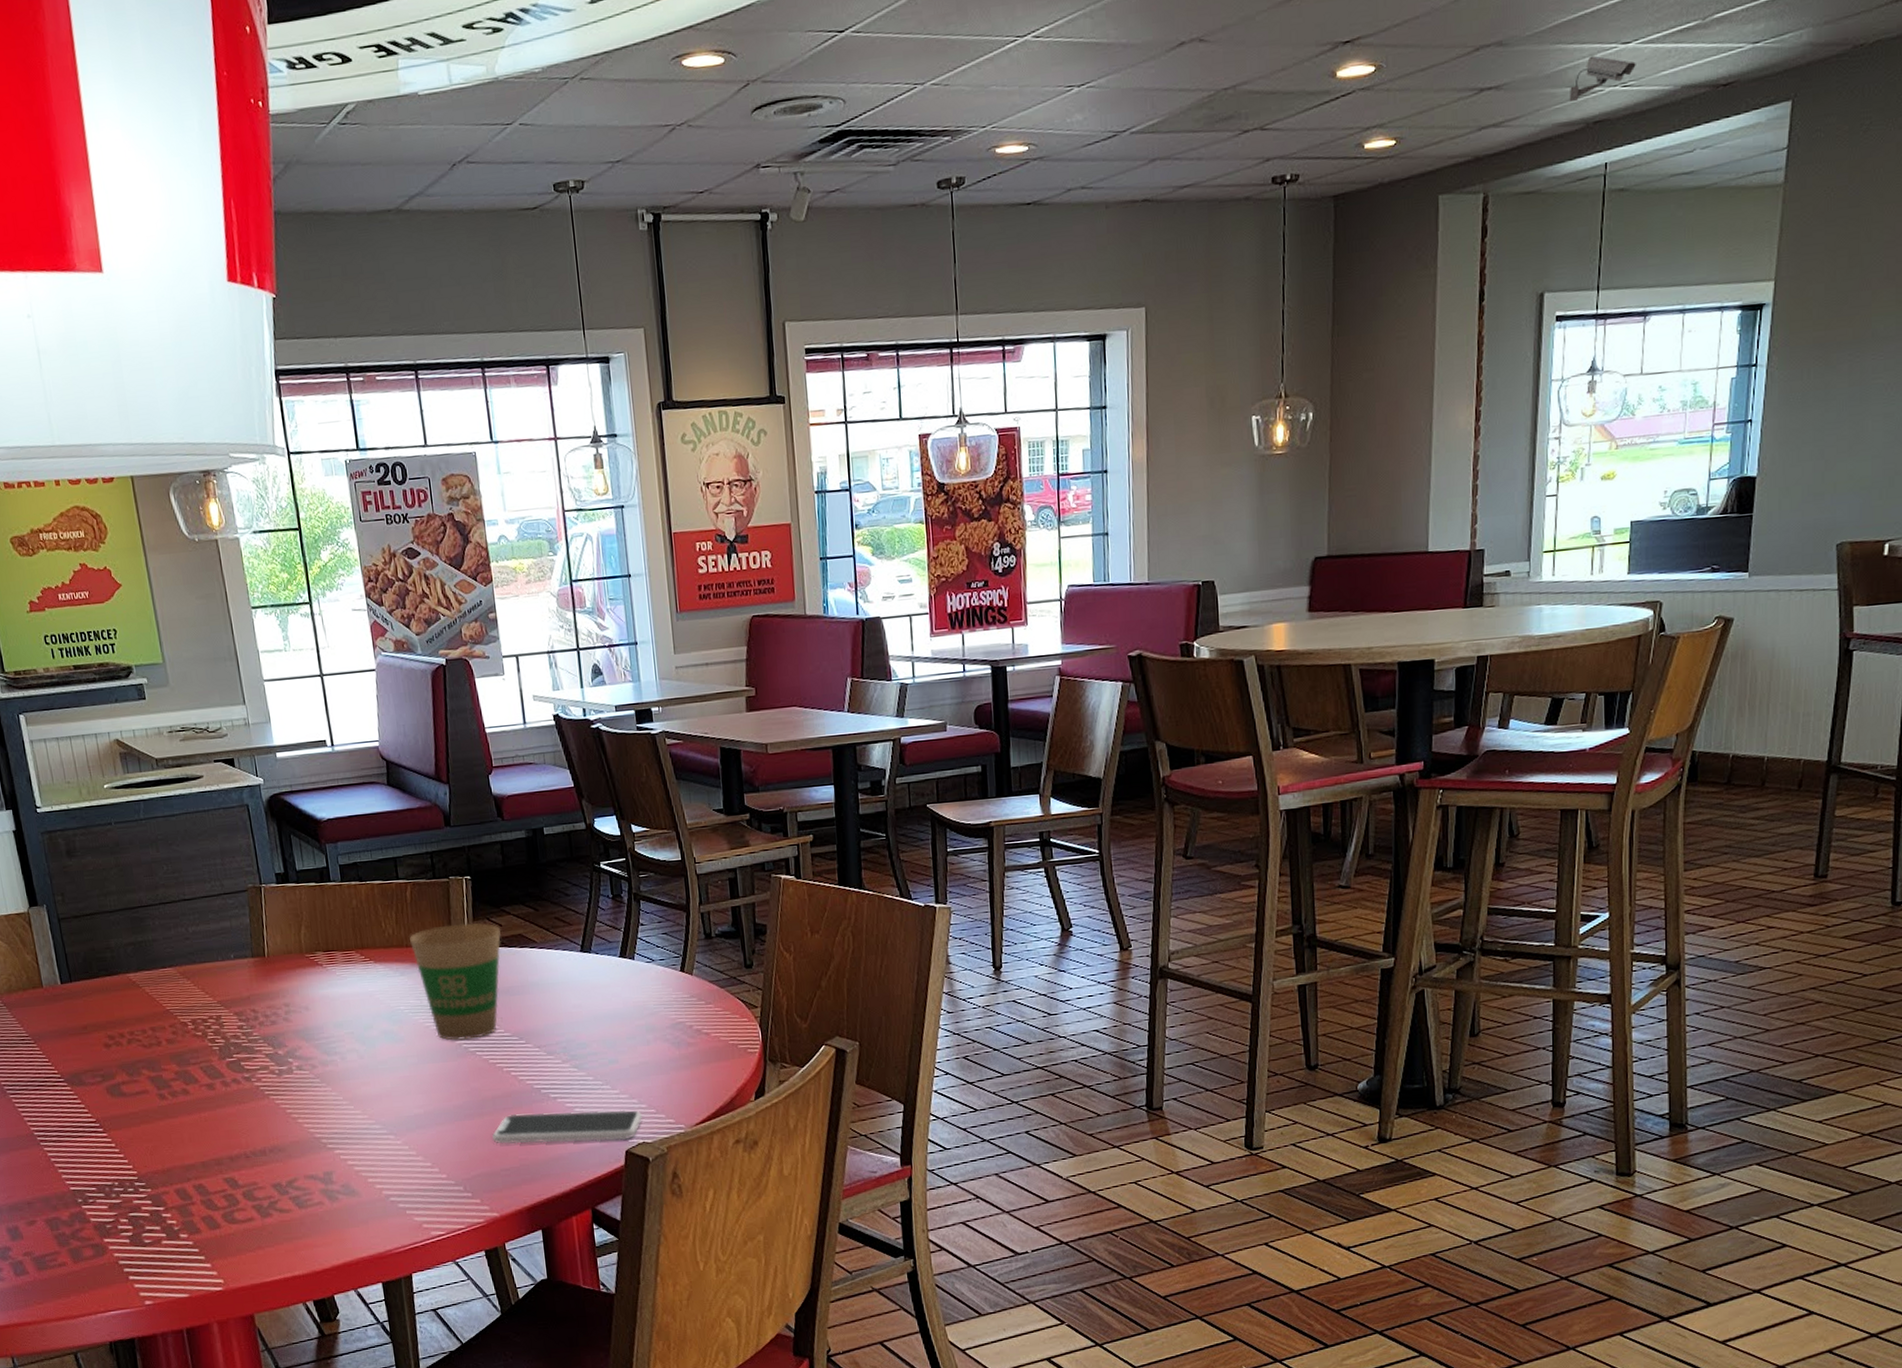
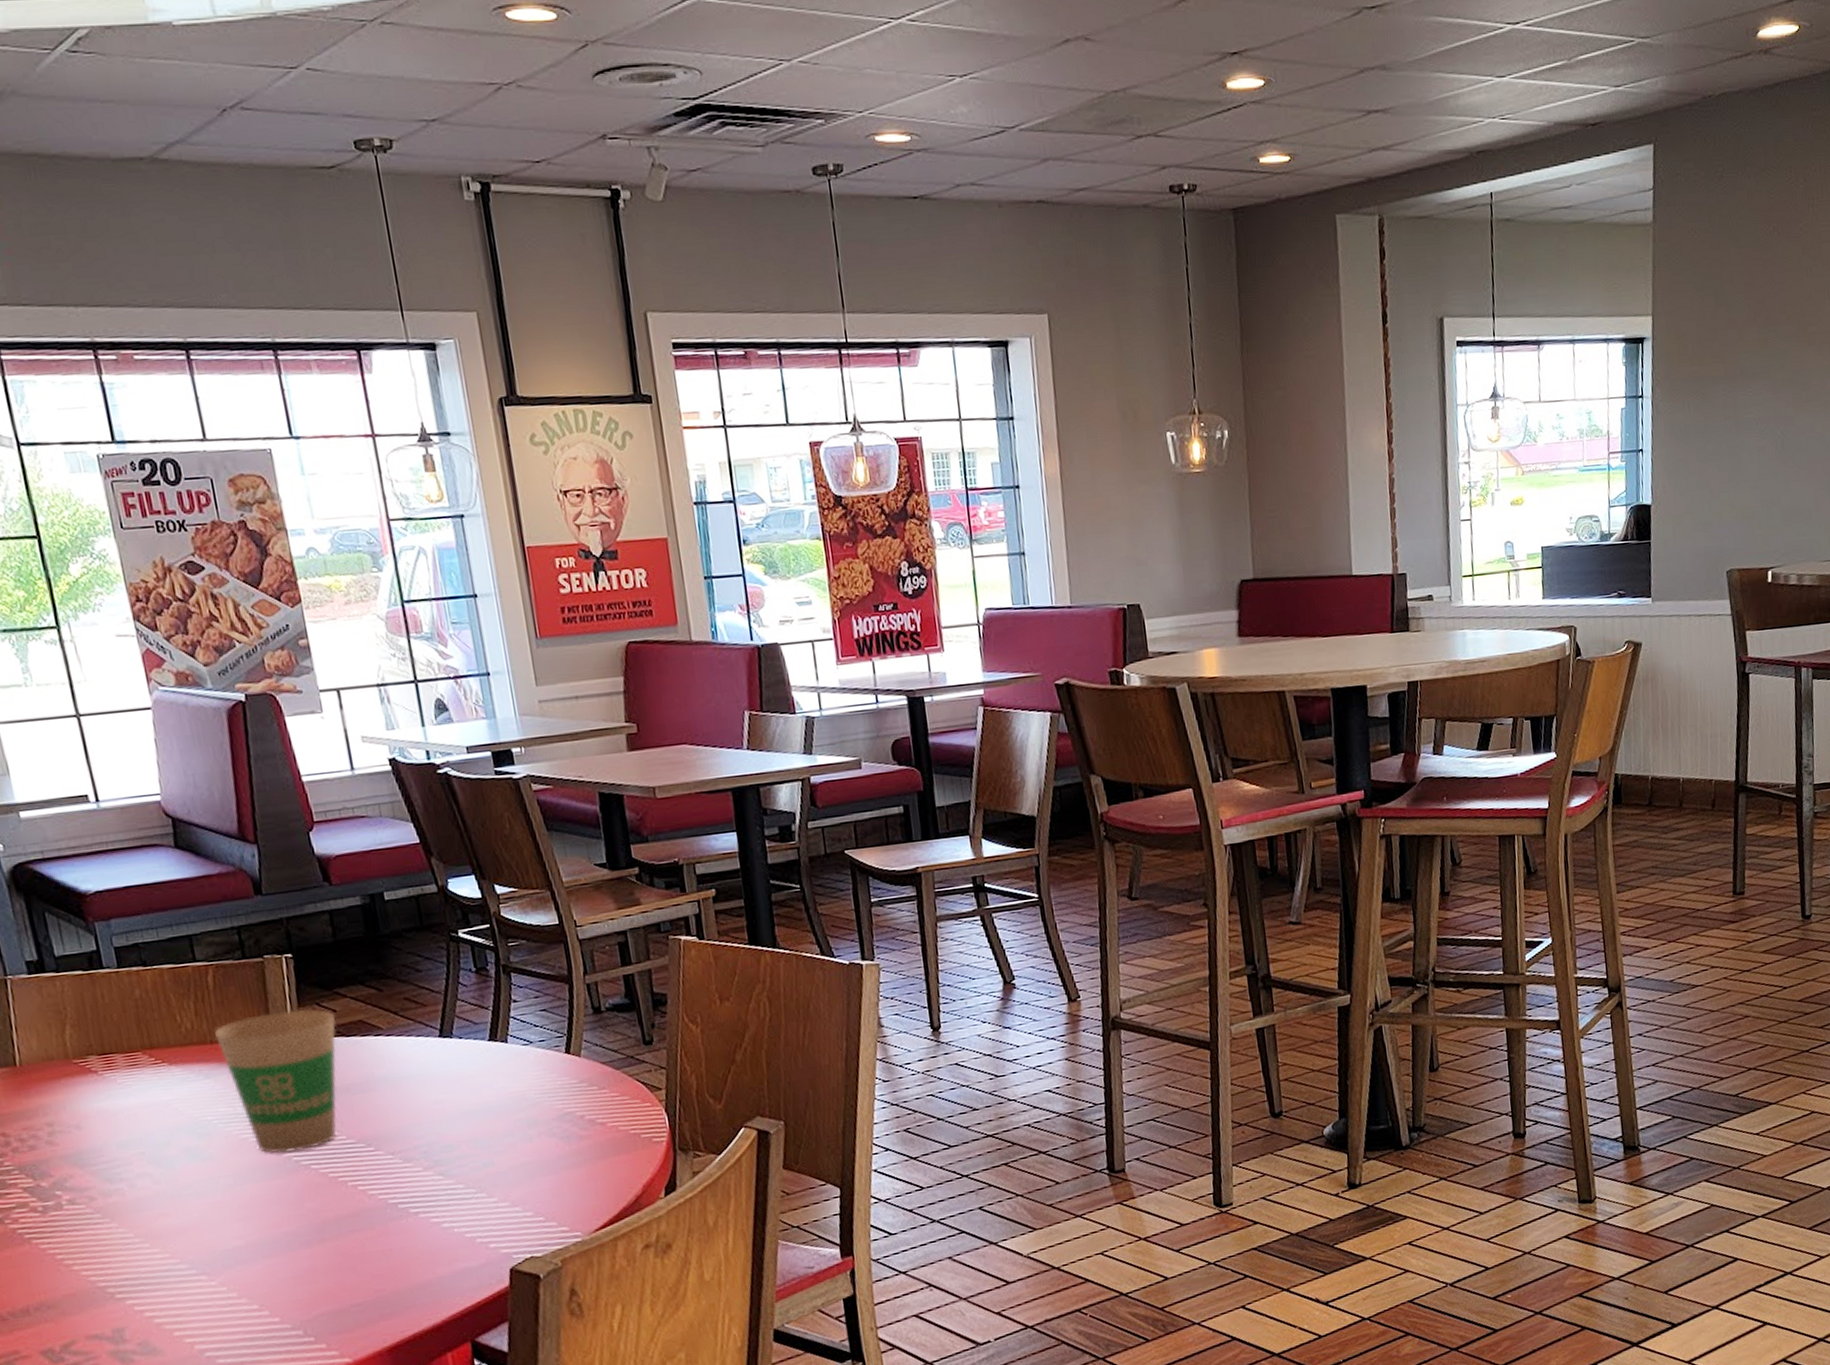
smartphone: present [492,1109,642,1144] -> none [338,1220,529,1274]
security camera: present [1569,55,1636,101] -> none [1452,86,1512,130]

